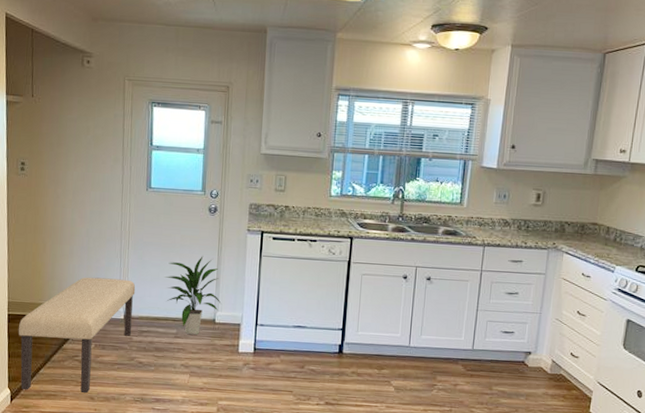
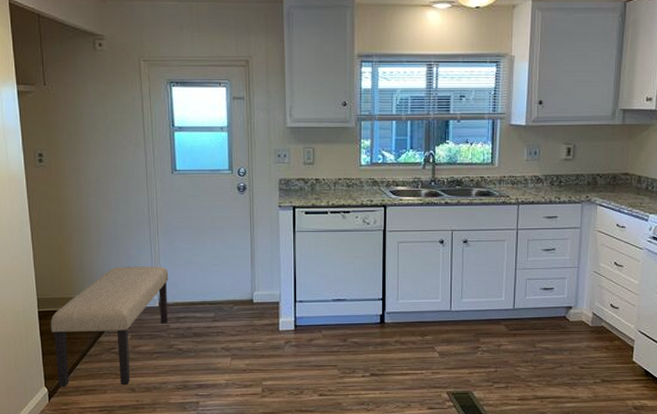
indoor plant: present [164,256,221,334] -> none [197,236,258,316]

